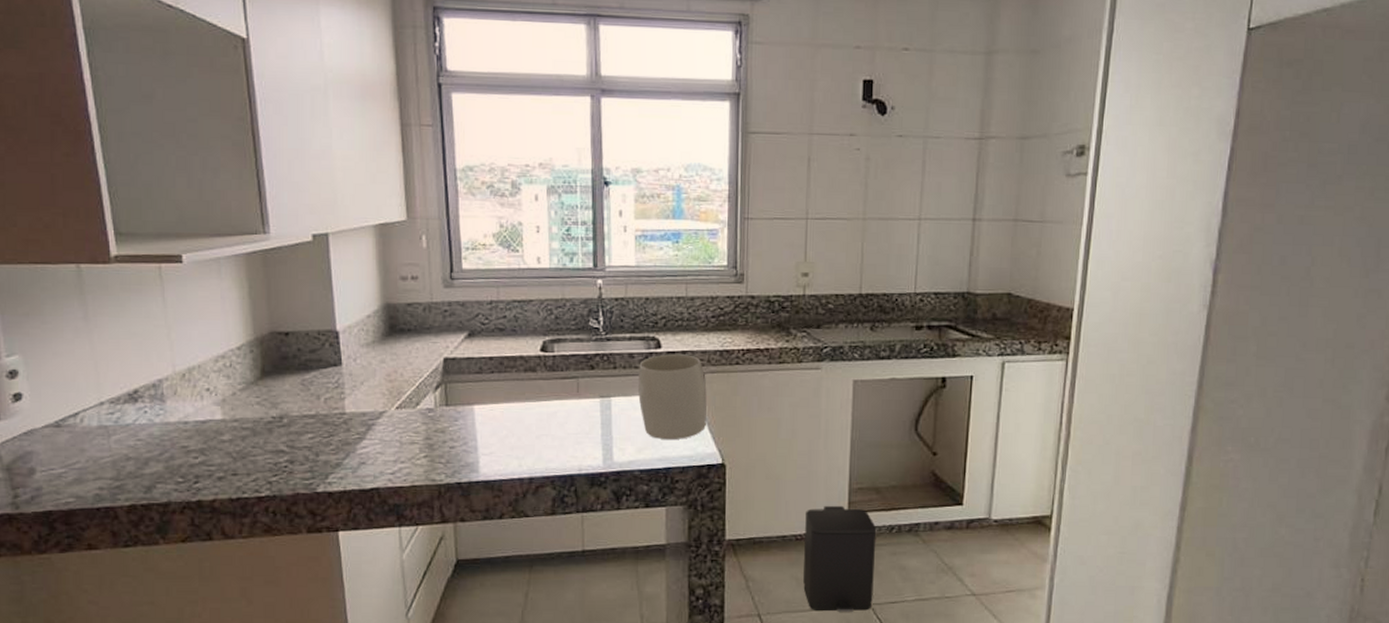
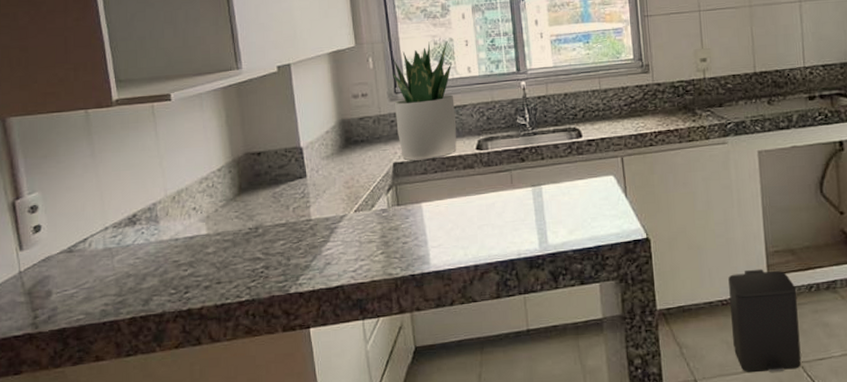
planter: none [449,223,520,358] -> present [392,41,457,161]
mug: present [637,354,707,439] -> none [563,141,629,220]

